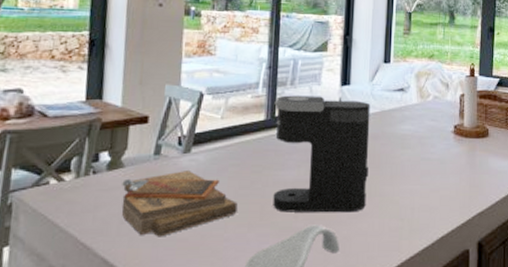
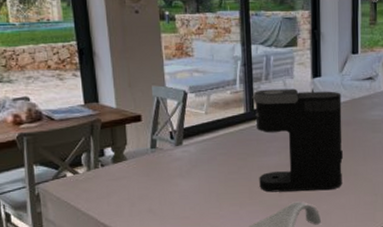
clipboard: present [121,169,238,237] -> none [126,159,229,217]

